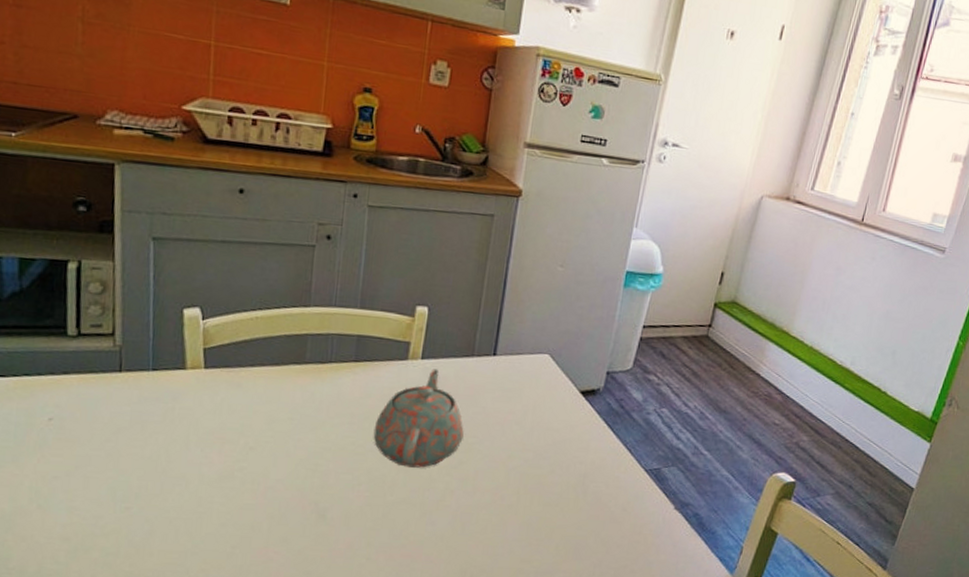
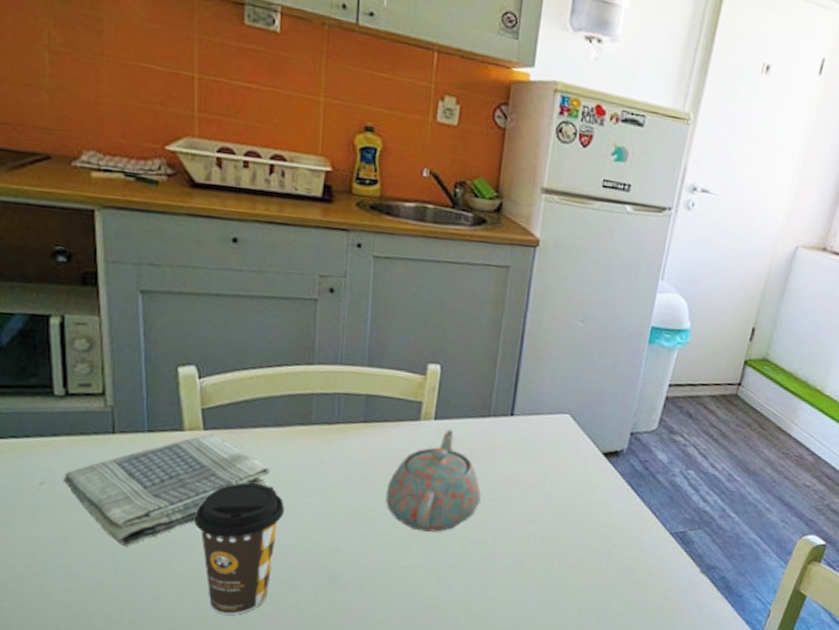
dish towel: none [70,372,268,481] -> present [62,434,274,546]
coffee cup: none [192,419,278,549] -> present [195,483,285,615]

